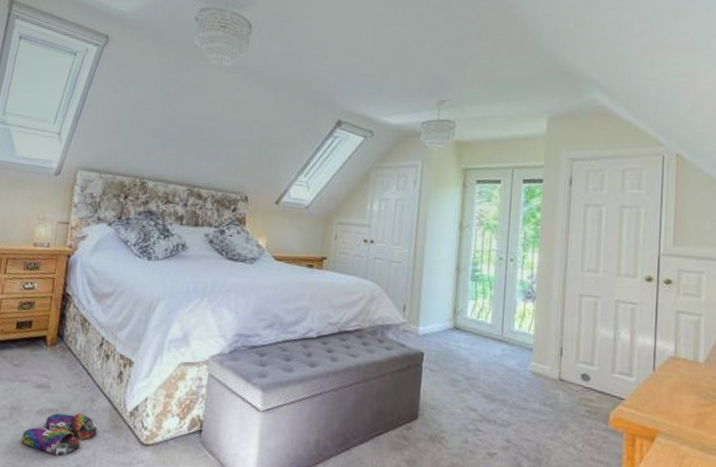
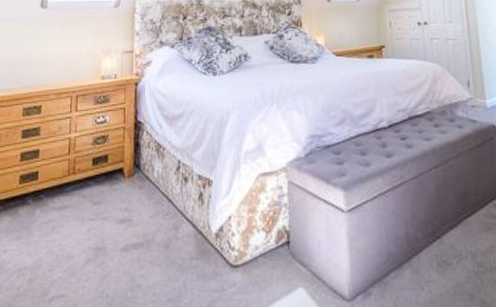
slippers: present [21,412,98,455] -> none [109,243,185,292]

